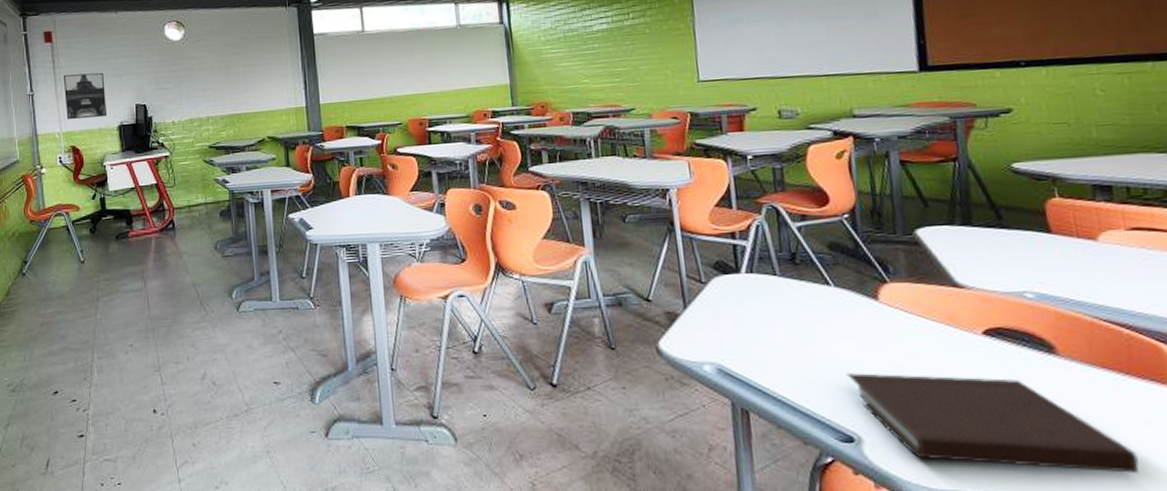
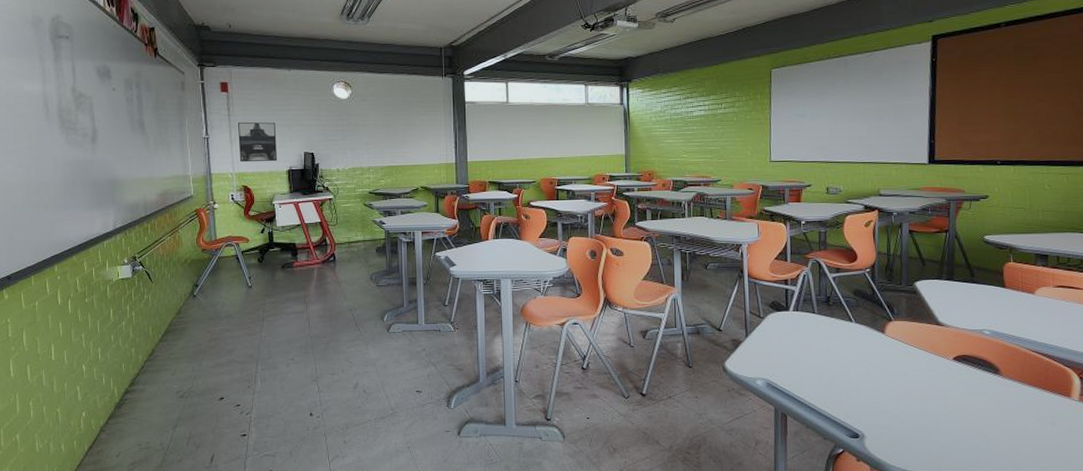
notebook: present [846,373,1140,473] -> none [858,387,1045,458]

